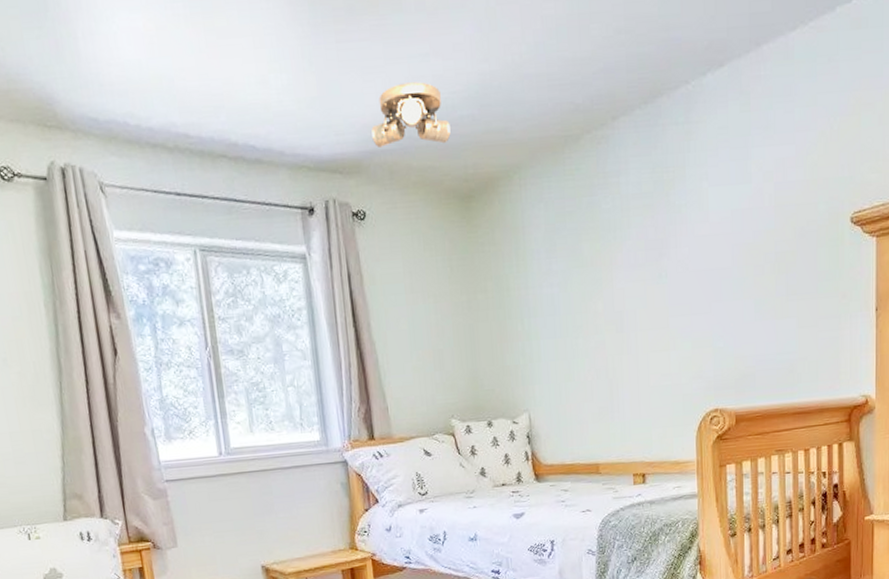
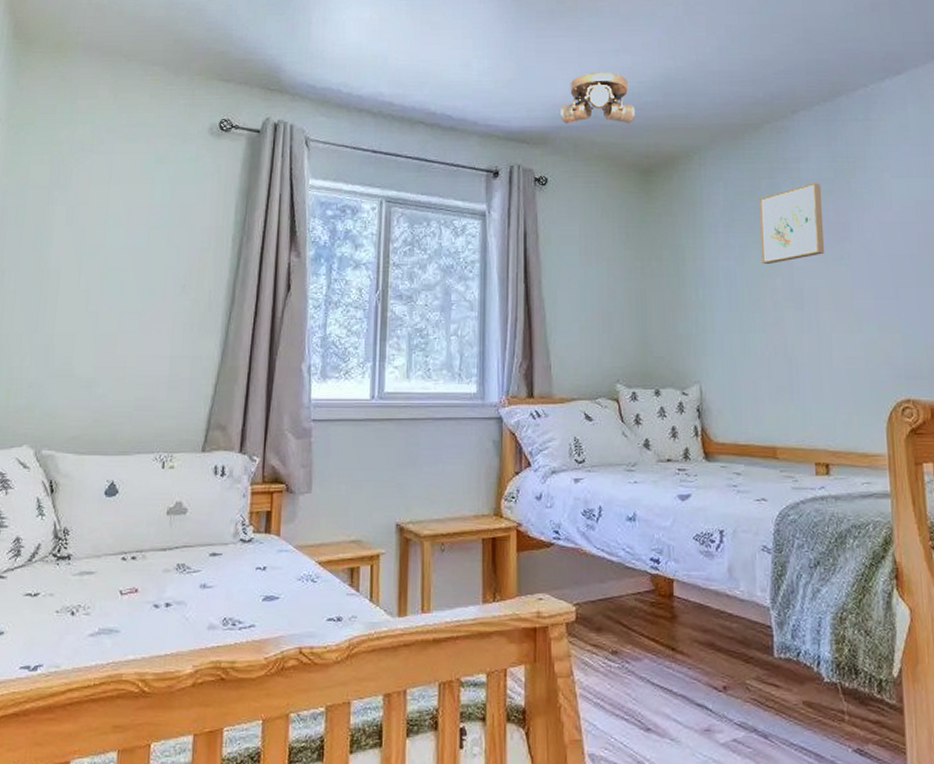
wall art: none [580,197,644,289] -> present [759,183,825,265]

